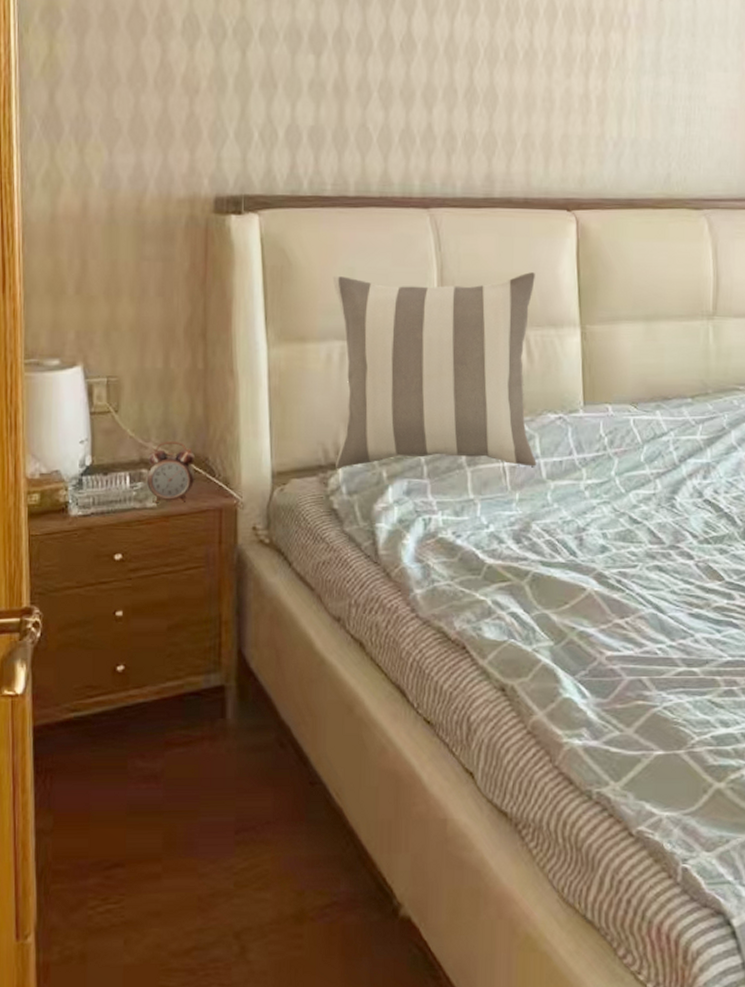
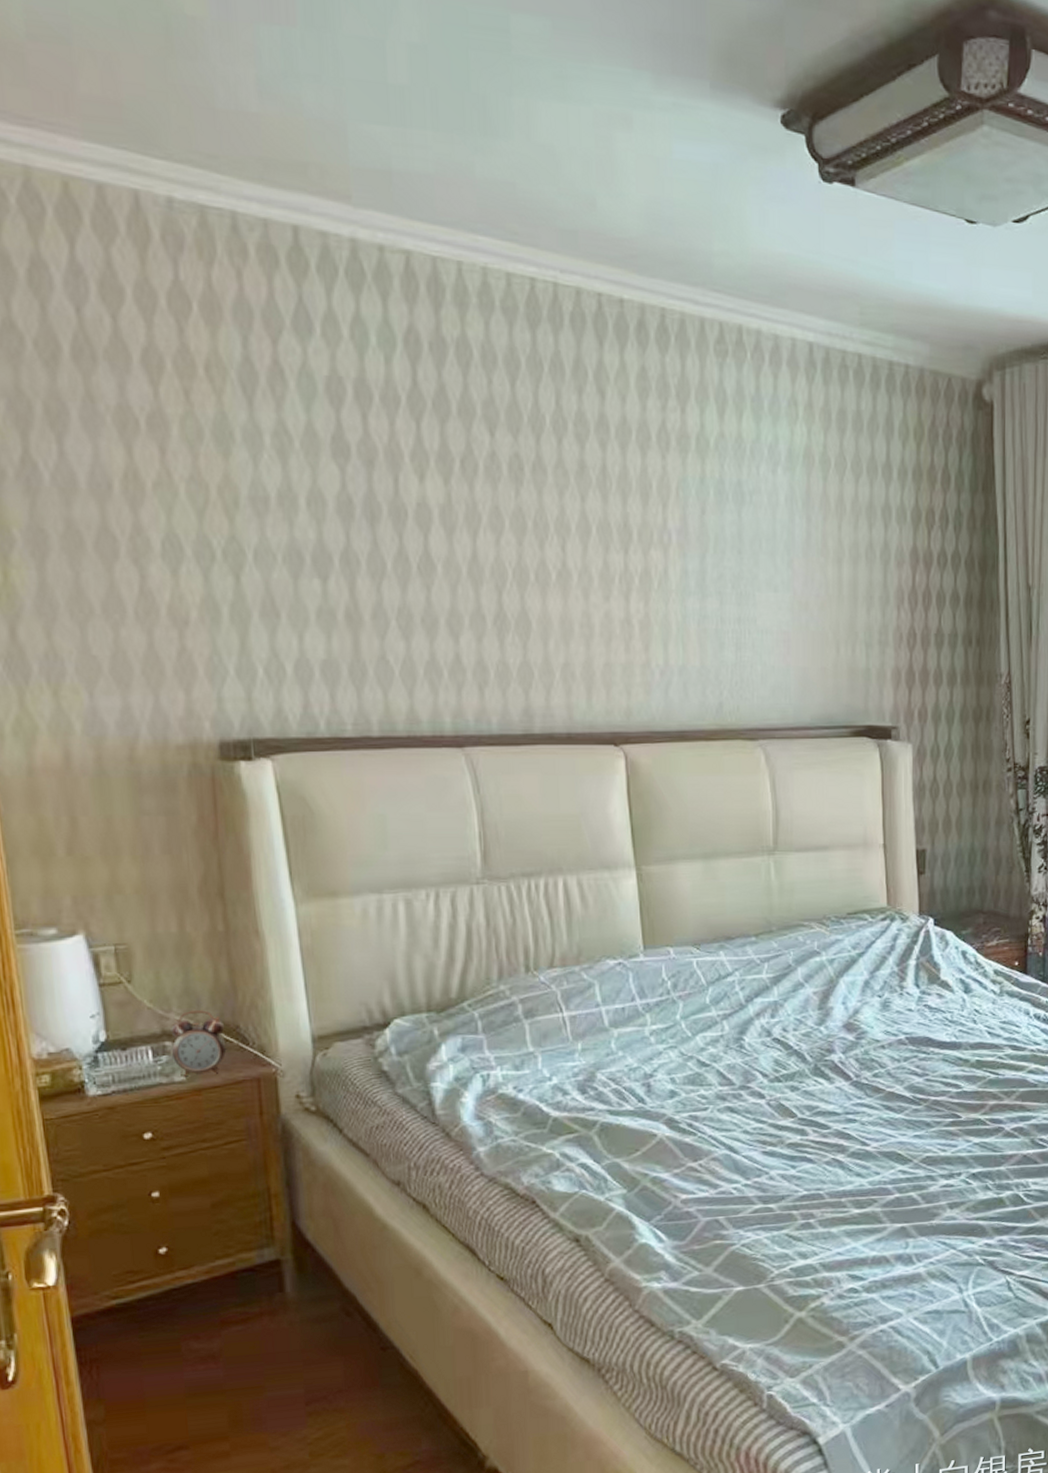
pillow: present [332,272,537,468] -> none [361,813,598,1029]

